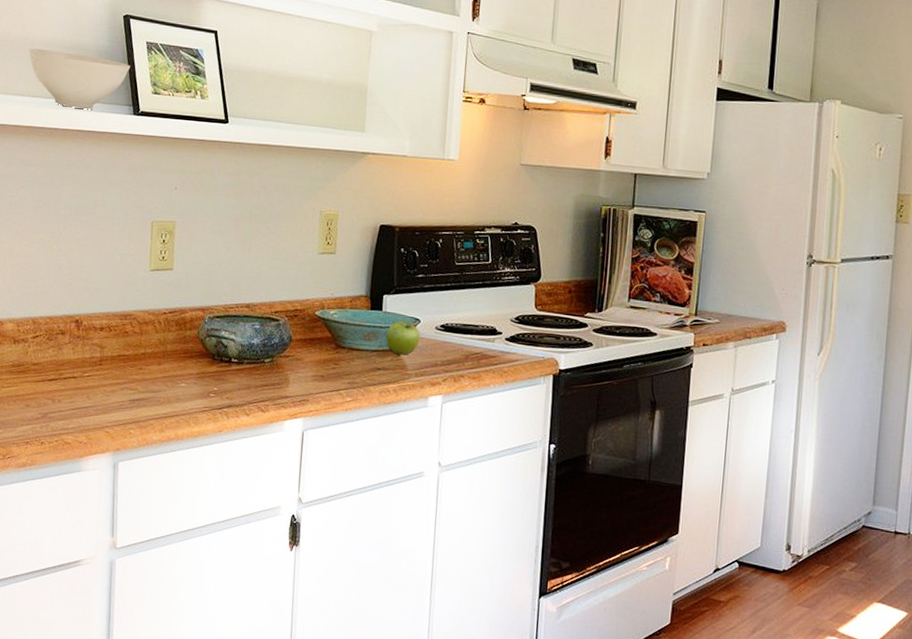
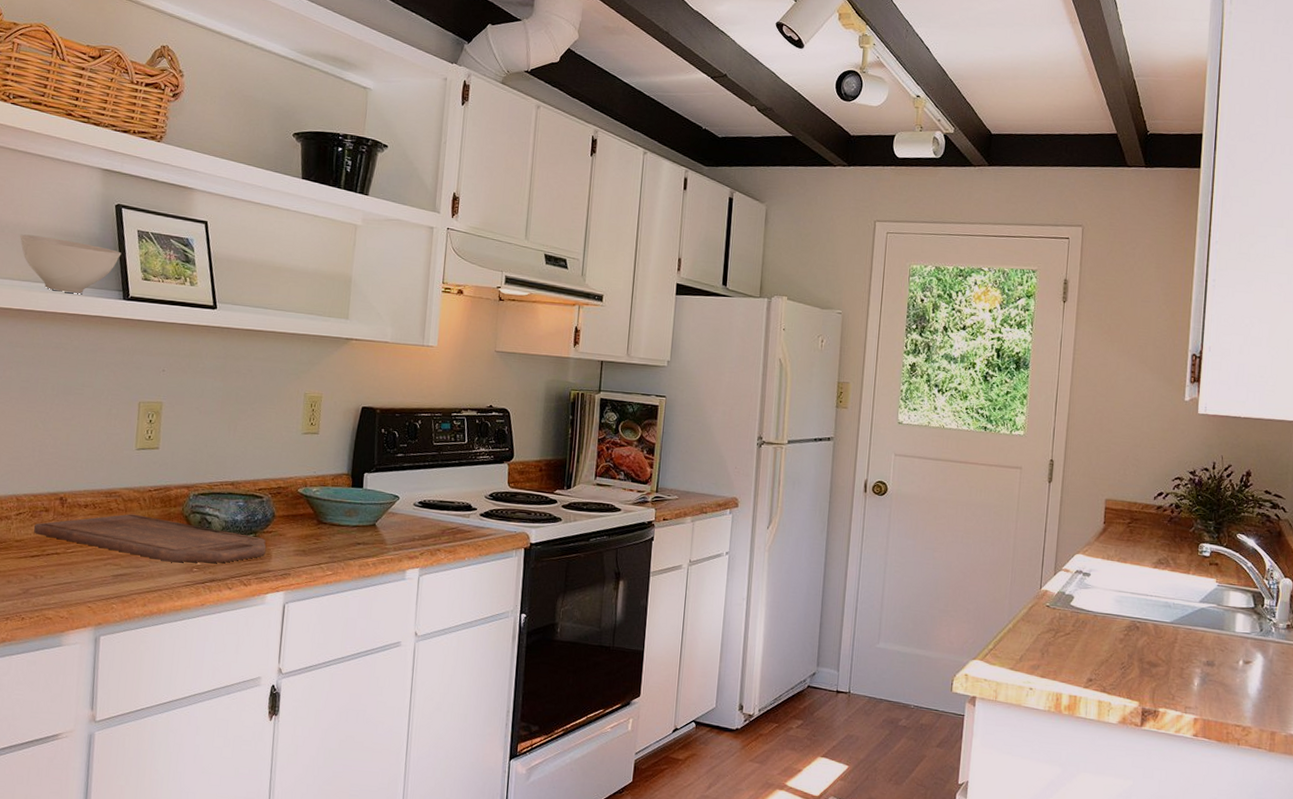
cutting board: none [50,337,284,388] -> present [33,514,267,563]
fruit: present [386,320,420,356] -> none [366,497,399,531]

